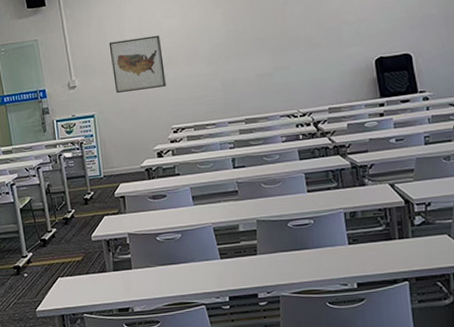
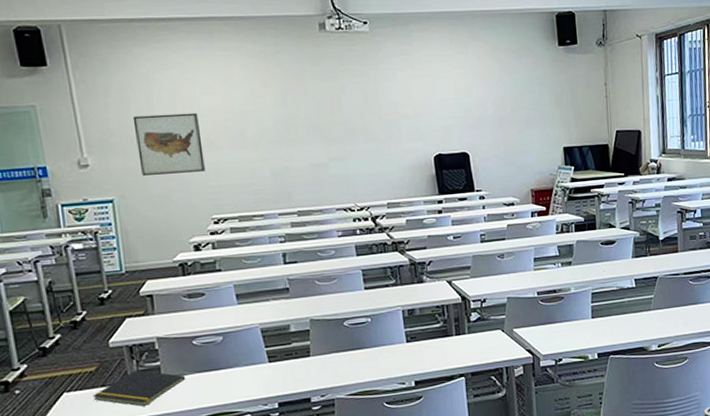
notepad: none [79,261,151,293] -> present [92,370,186,407]

